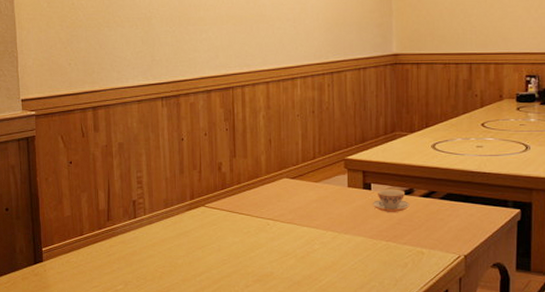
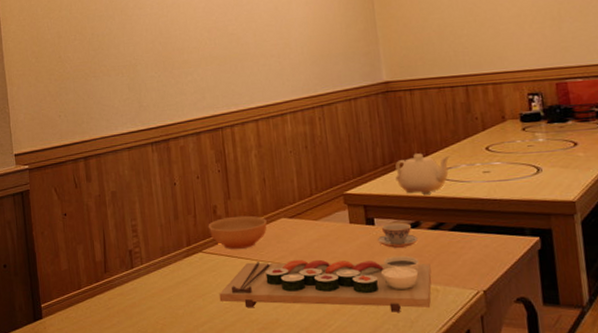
bowl: none [212,174,269,205] -> present [208,215,267,249]
sushi platter: none [218,218,419,271] -> present [219,255,432,312]
teapot: none [395,125,447,164] -> present [395,153,450,194]

